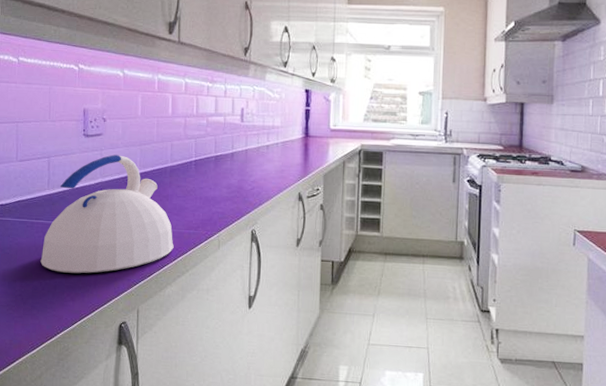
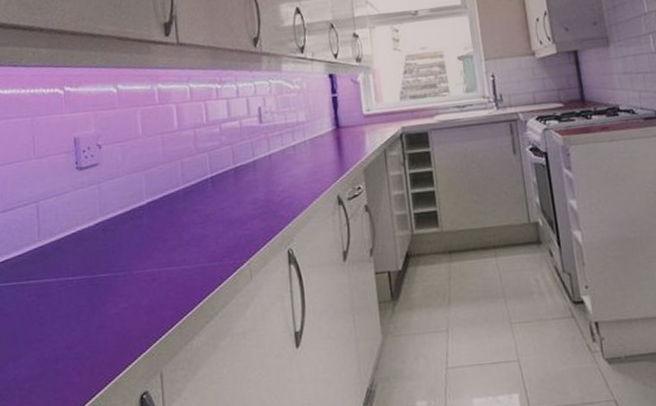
kettle: present [40,154,174,274] -> none [36,185,197,342]

